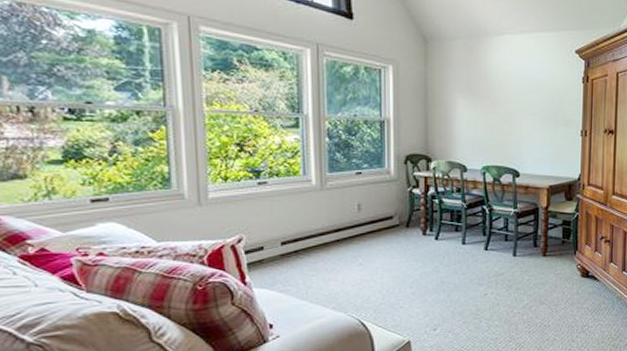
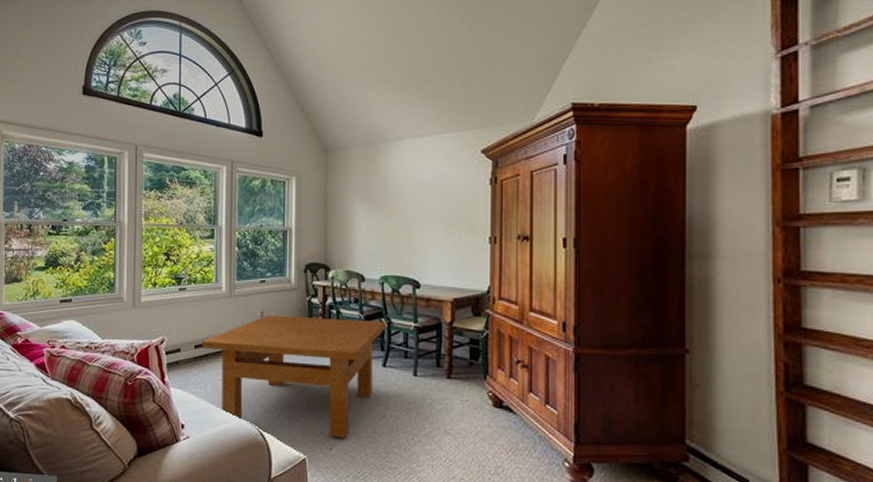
table: none [289,207,488,318] -> present [201,315,386,439]

